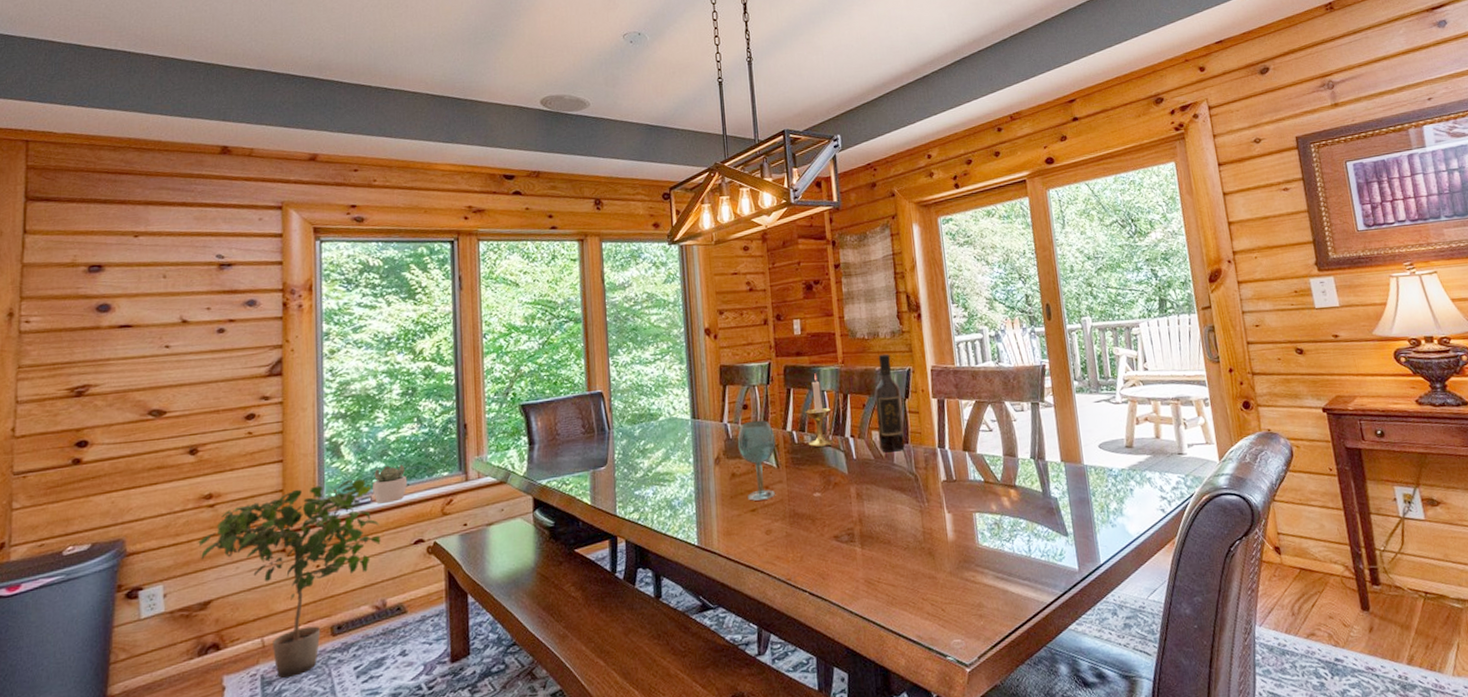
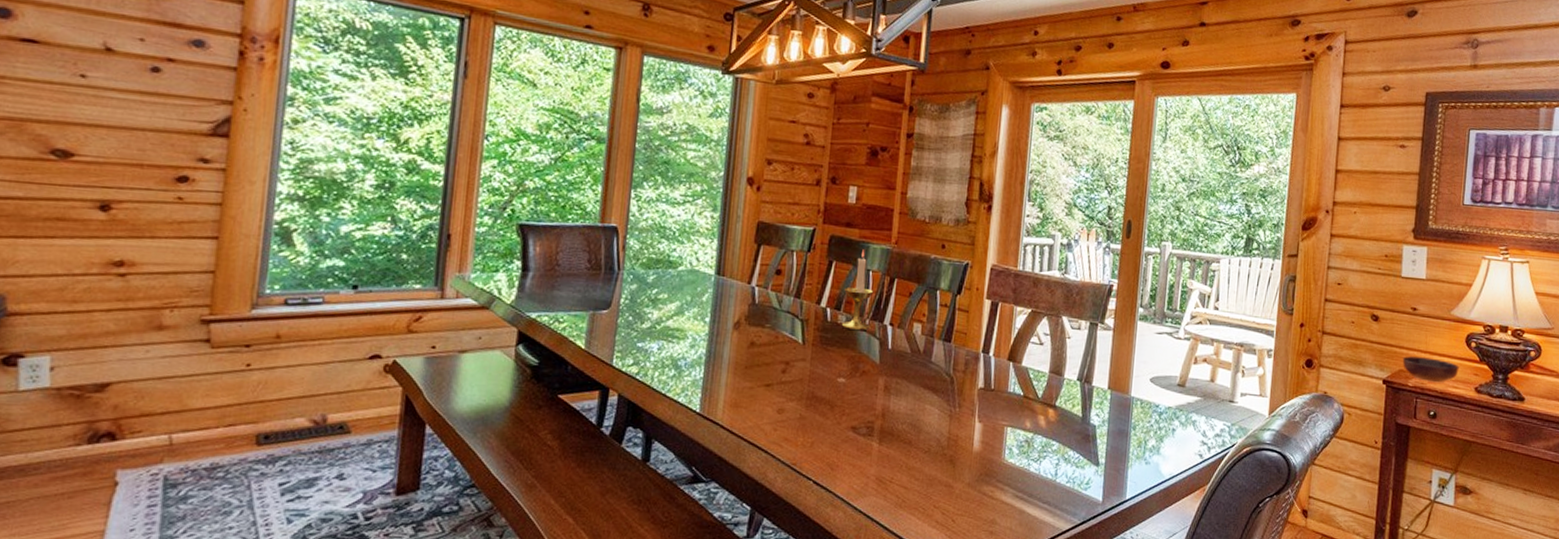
potted plant: present [198,479,381,678] -> none [100,273,330,483]
succulent plant: present [372,464,408,505] -> none [325,265,371,309]
wine glass: present [737,420,776,502] -> none [762,288,807,377]
wine bottle: present [874,353,906,452] -> none [919,241,954,349]
bowl: none [1336,379,1395,404] -> present [1402,356,1459,384]

